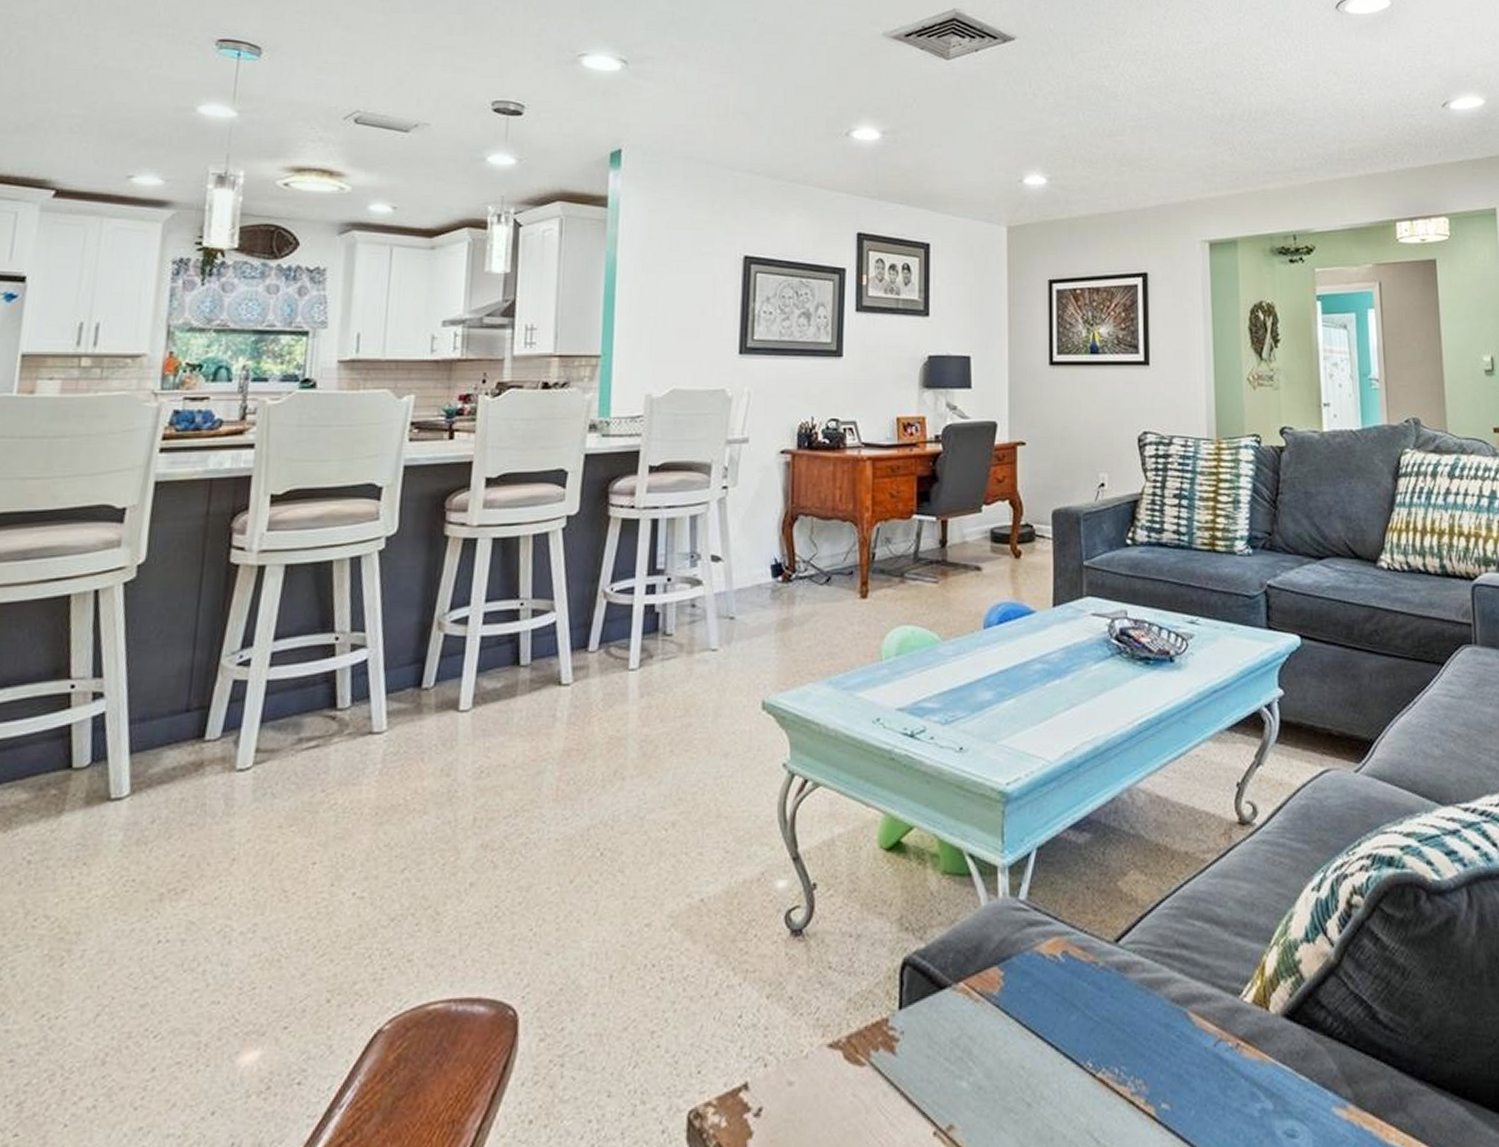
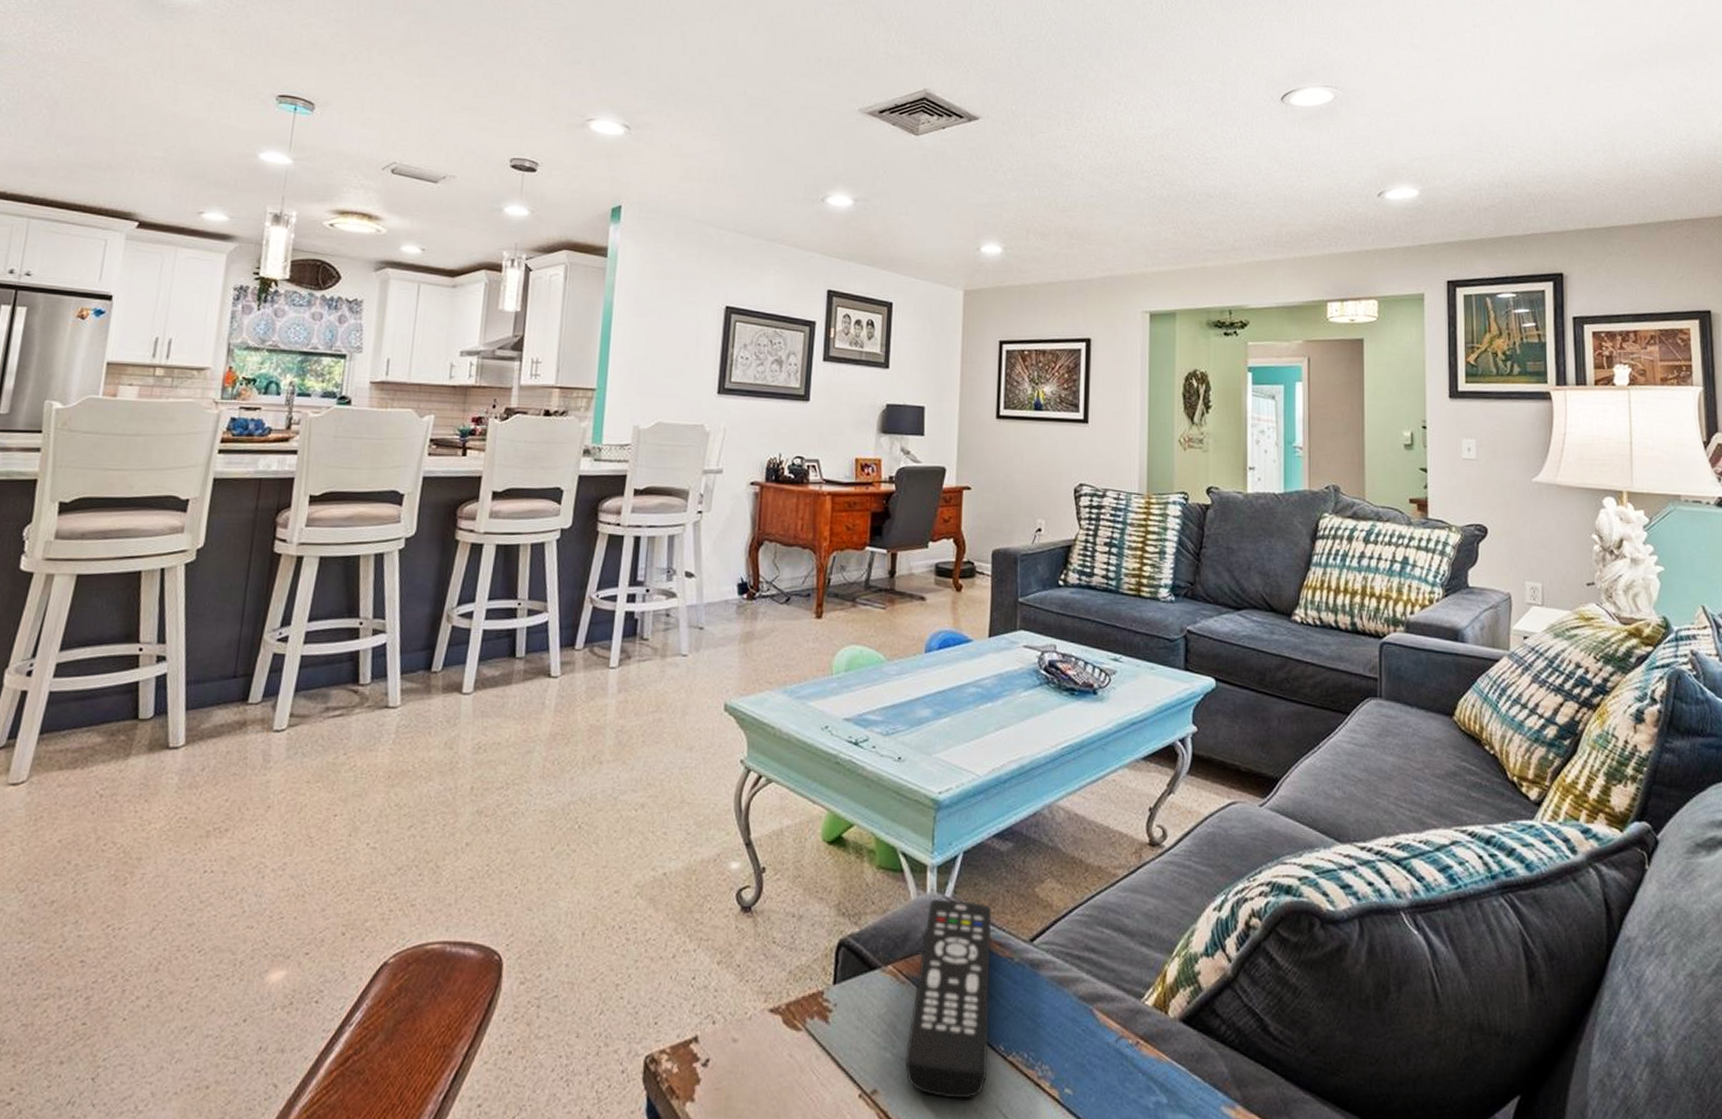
remote control: none [984,902,1075,1127] -> present [905,898,991,1099]

